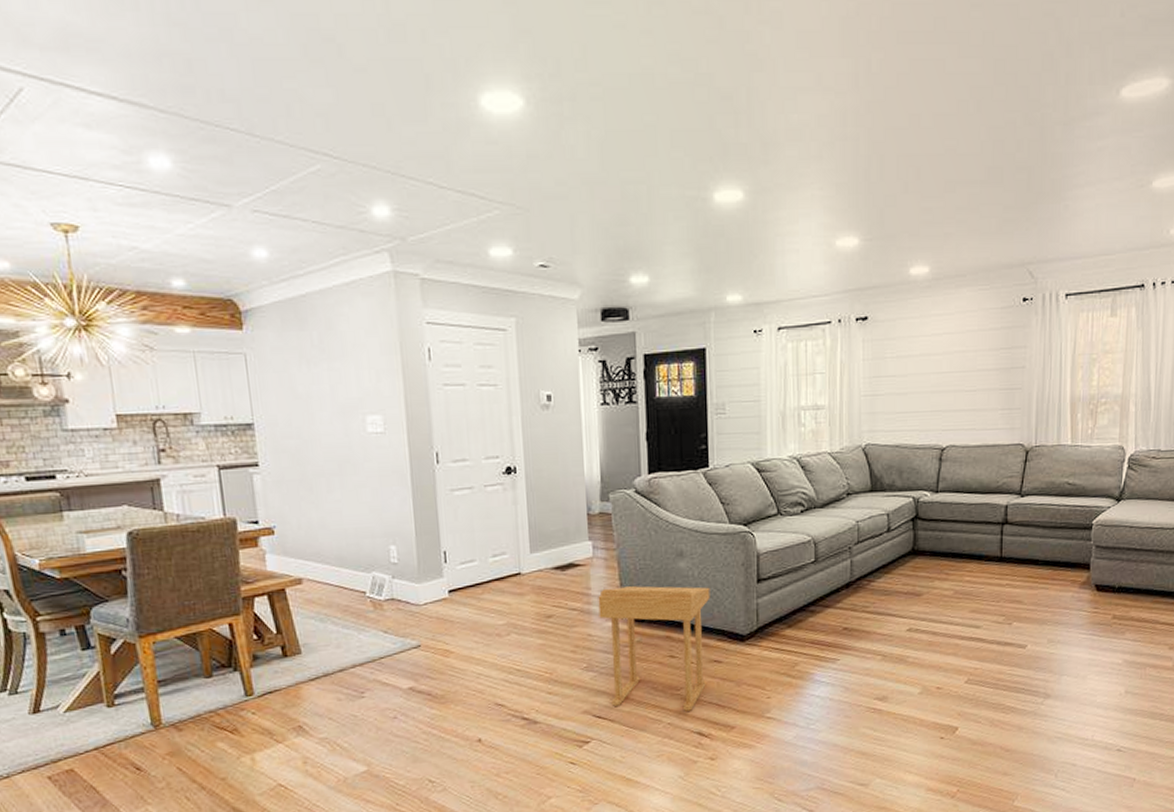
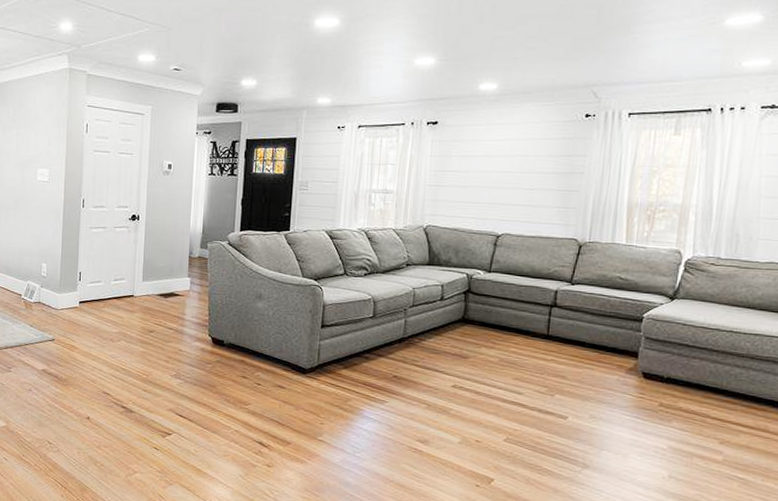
side table: present [598,586,710,711] -> none [189,316,281,423]

